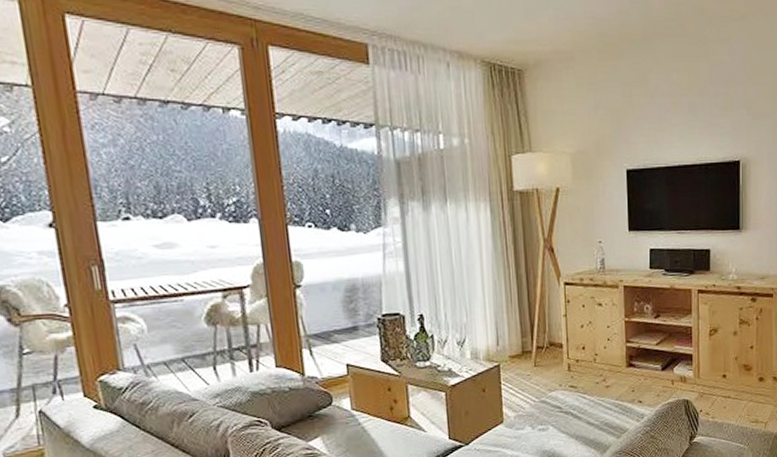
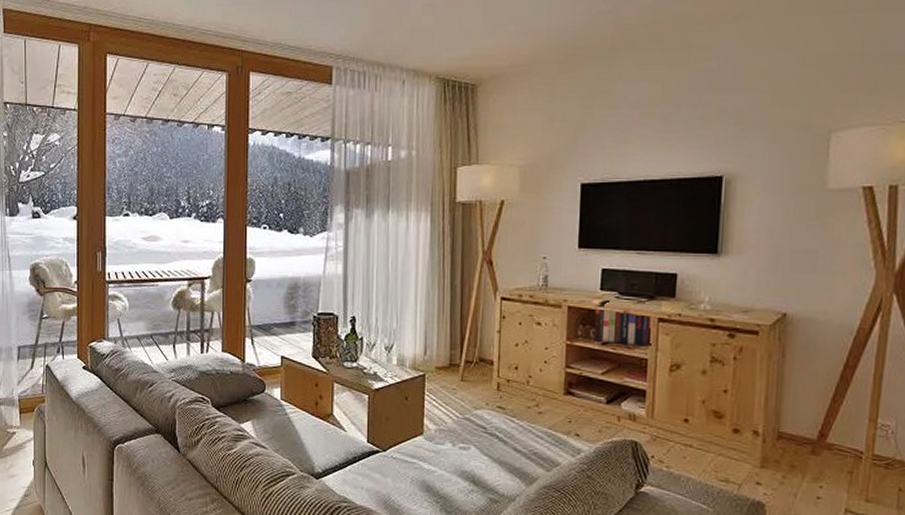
books: none [646,275,697,316] -> present [593,299,655,347]

